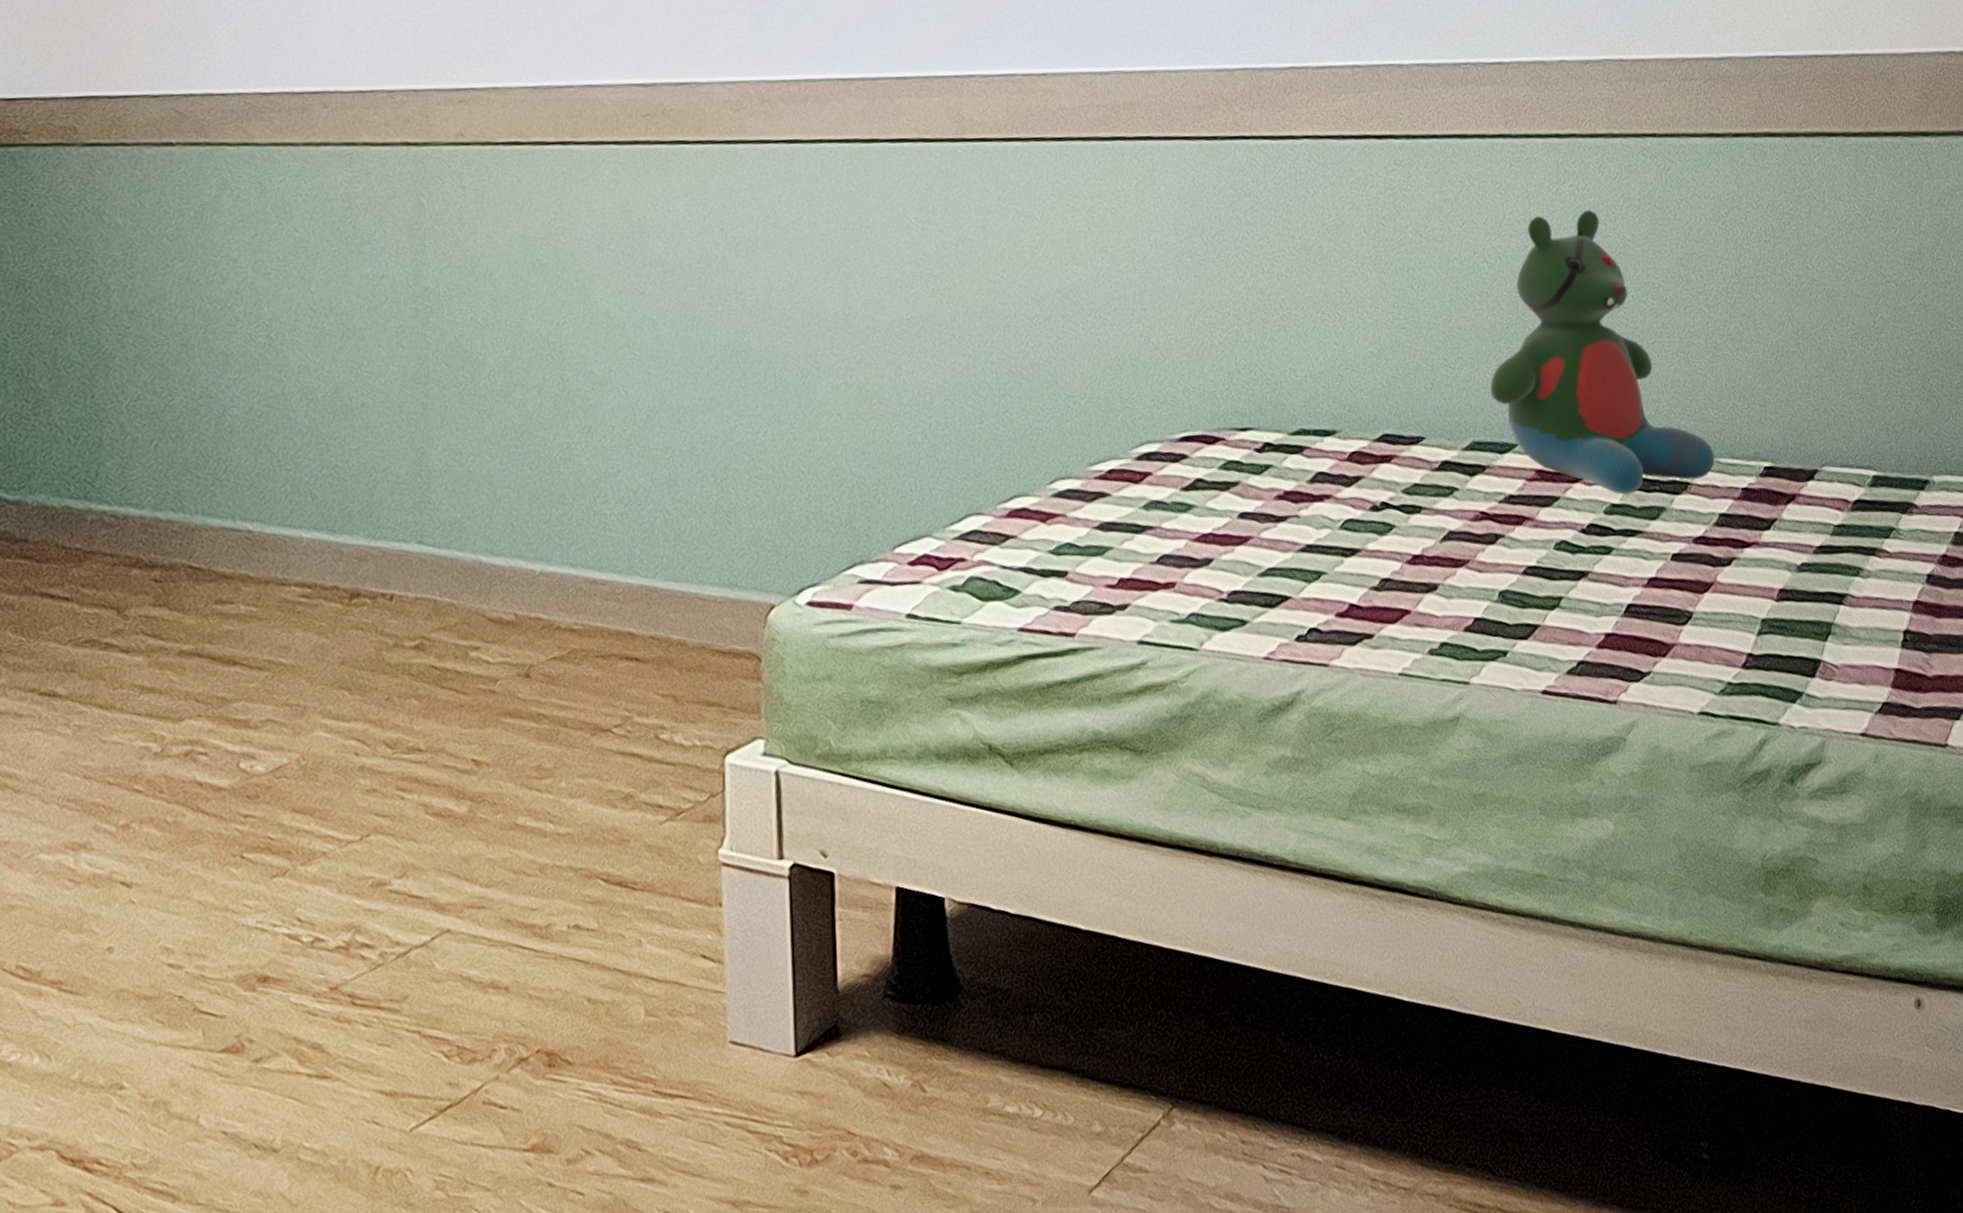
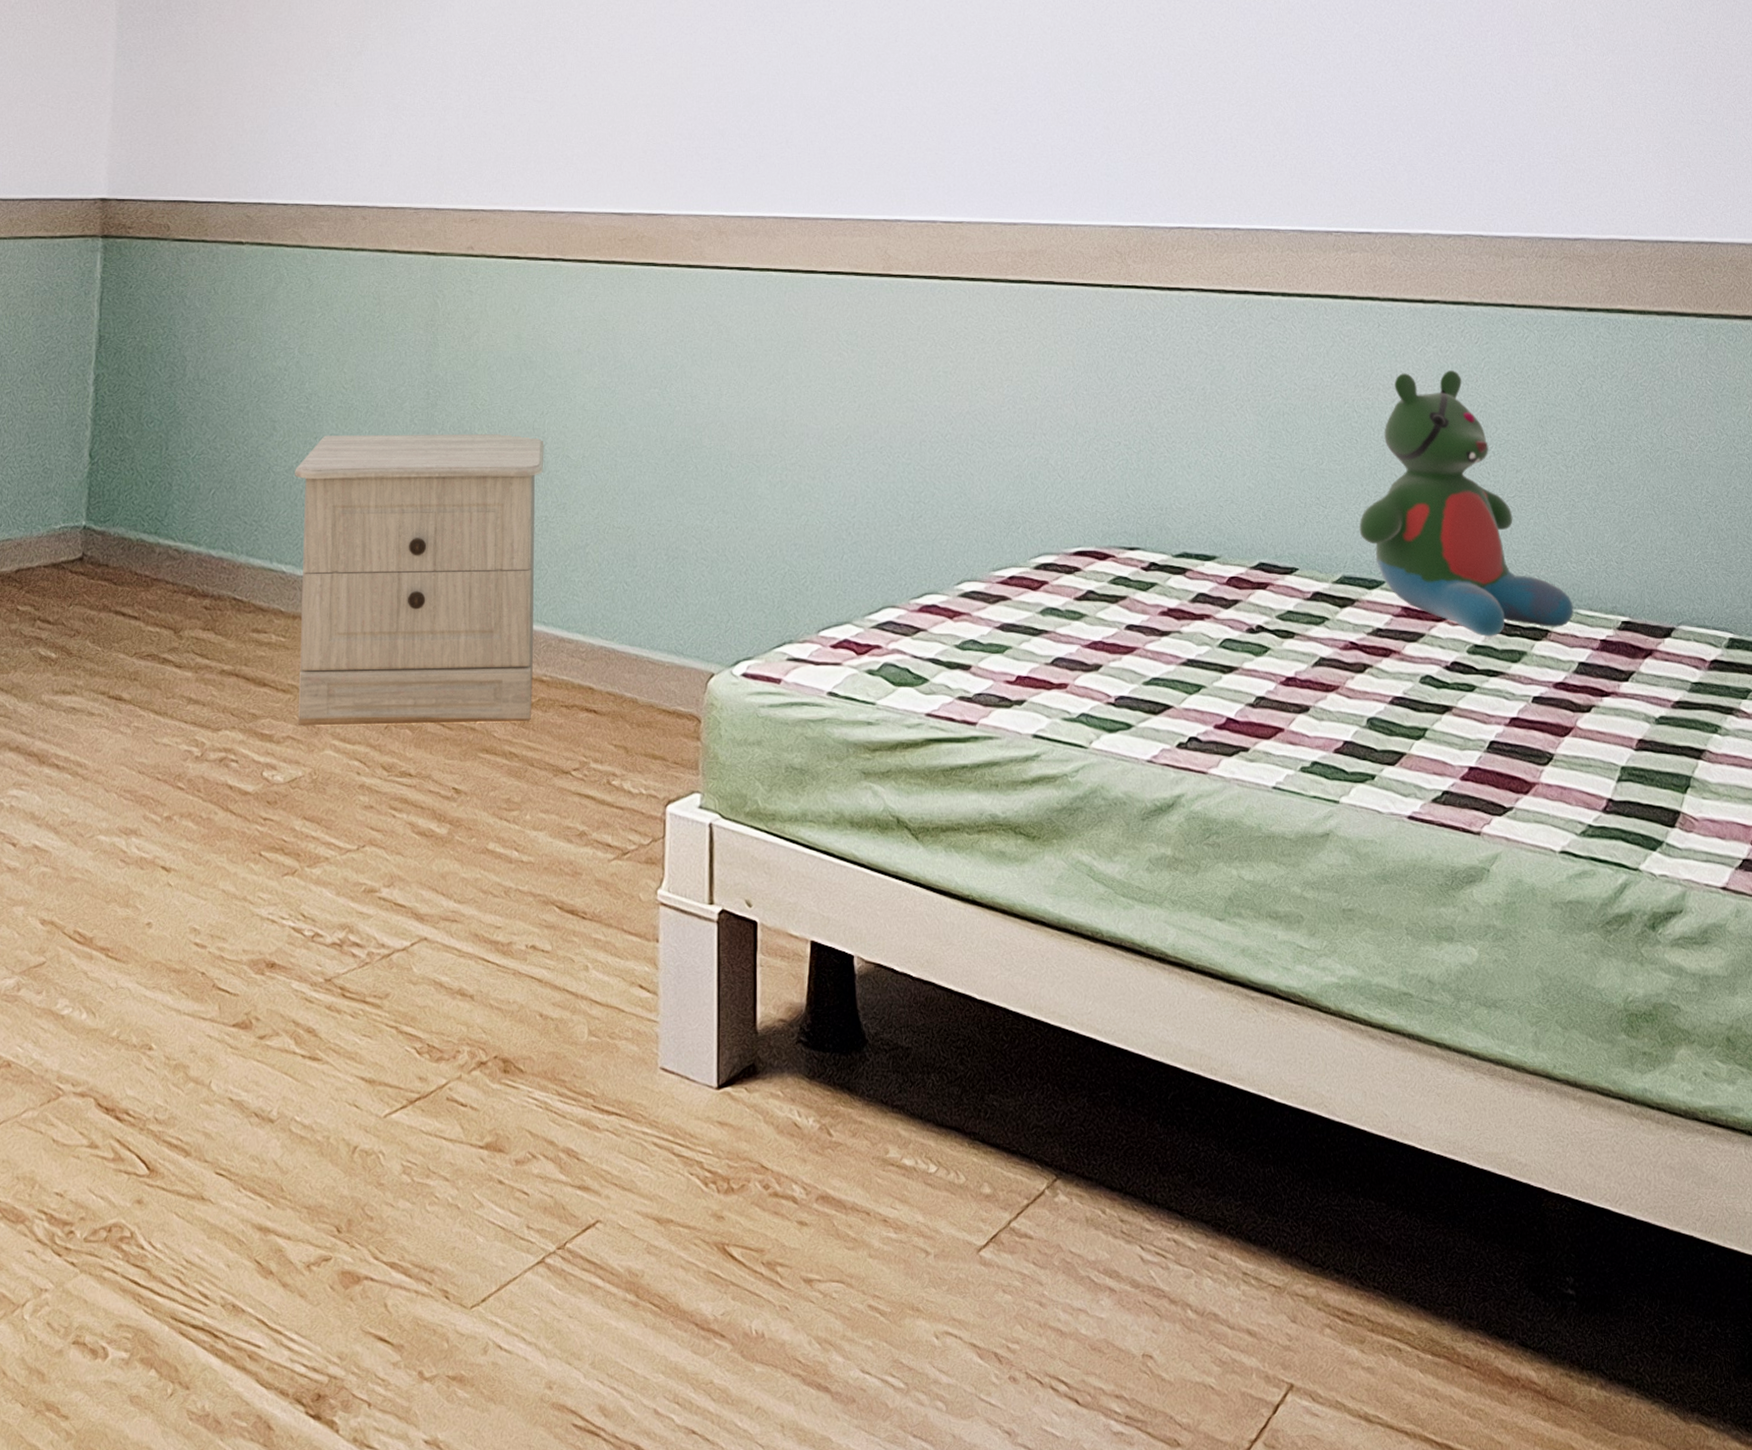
nightstand: none [256,352,563,706] -> present [295,434,544,725]

